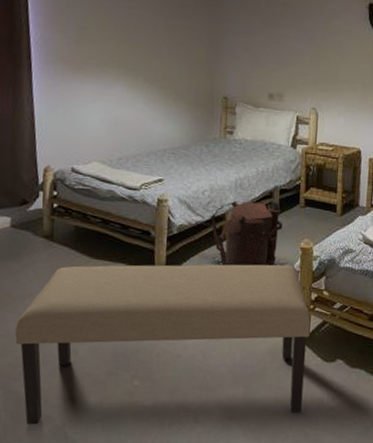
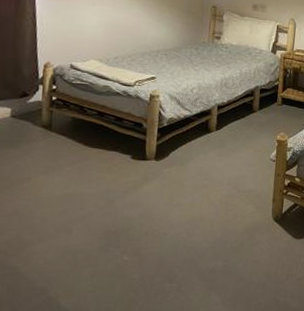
bench: present [15,264,311,425] -> none [13,153,284,296]
backpack: present [209,198,283,267] -> none [197,97,262,156]

